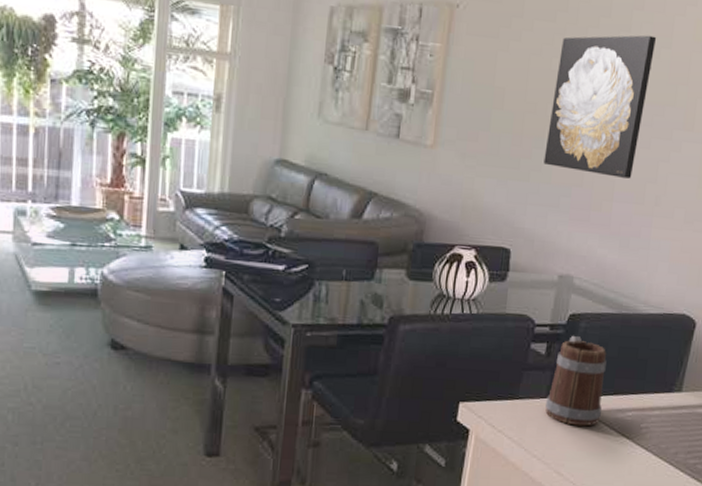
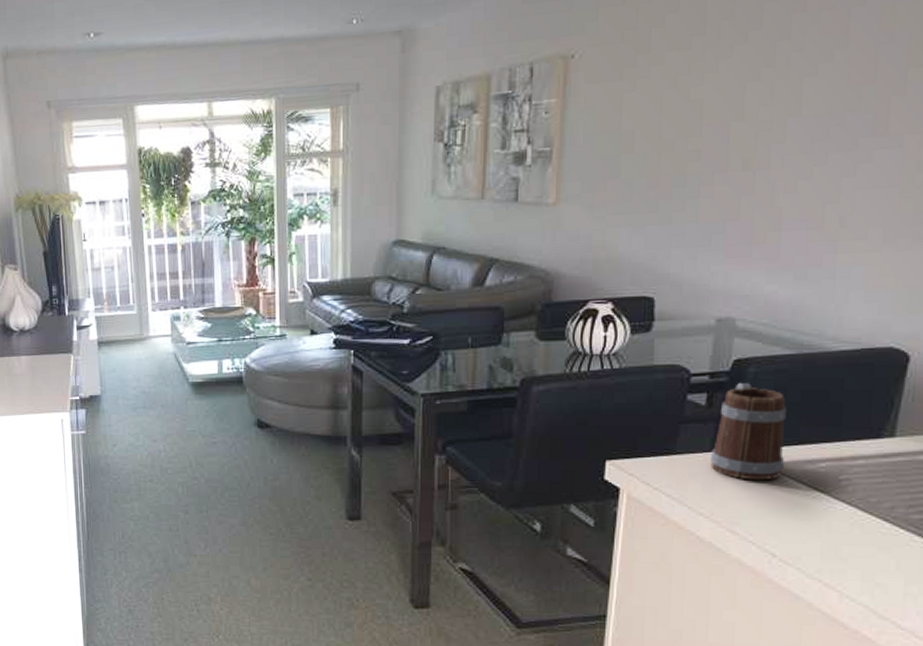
wall art: present [543,35,657,179] -> none [688,37,827,204]

